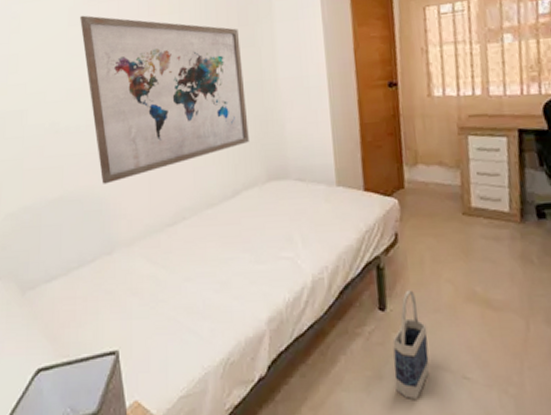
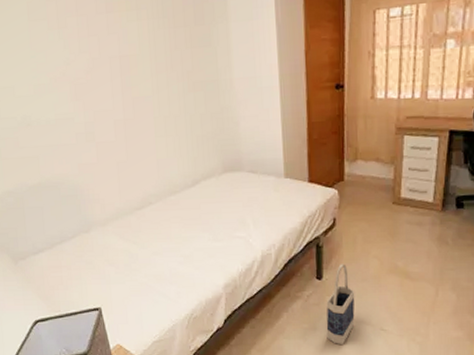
wall art: present [80,15,249,184] -> none [39,10,207,173]

